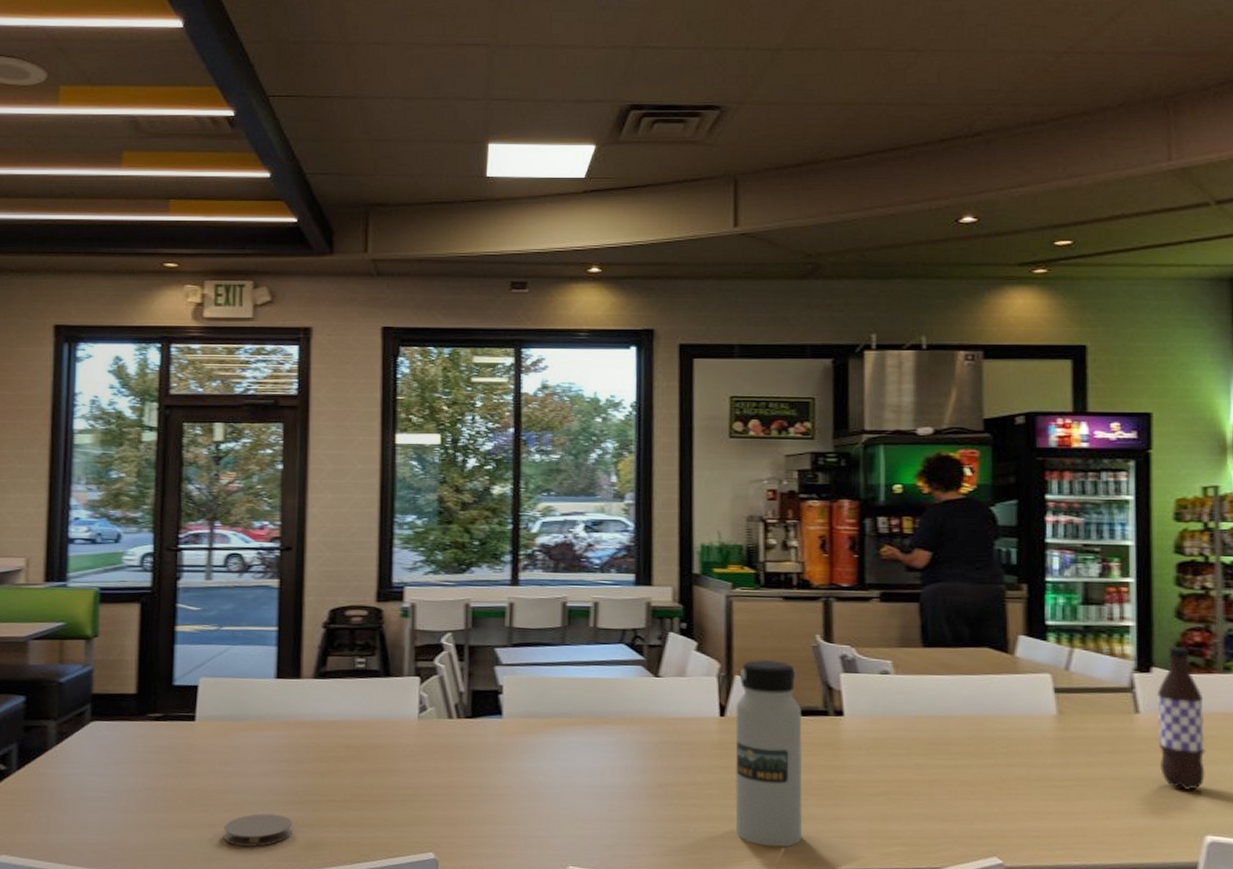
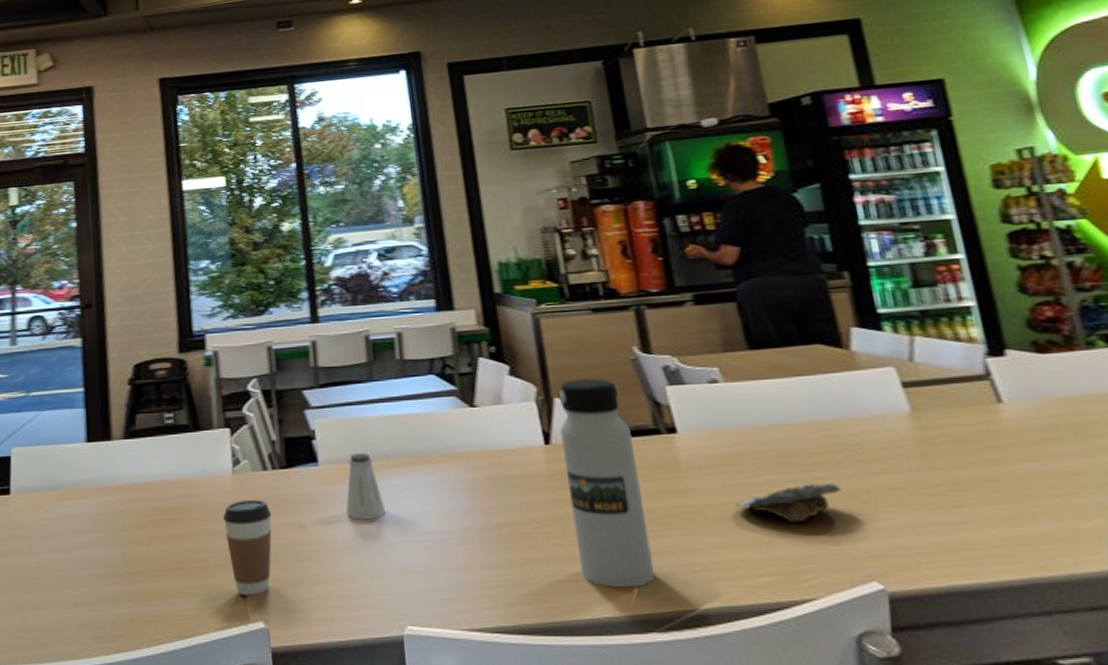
coaster: present [223,813,292,847] -> none [46,590,116,628]
coffee cup: none [405,743,452,830] -> present [223,499,272,596]
saltshaker: none [523,710,562,771] -> present [345,453,386,520]
sandwich: none [885,769,983,803] -> present [736,483,843,523]
bottle: present [1157,645,1206,791] -> none [1017,323,1095,488]

